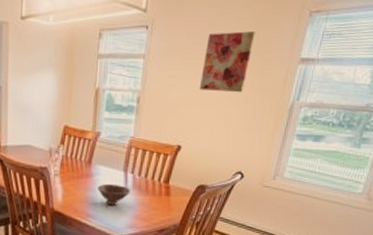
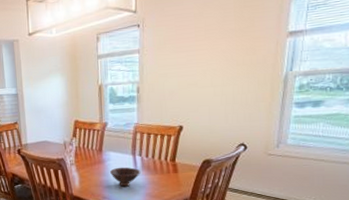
wall art: present [199,31,255,93] -> none [193,14,241,74]

